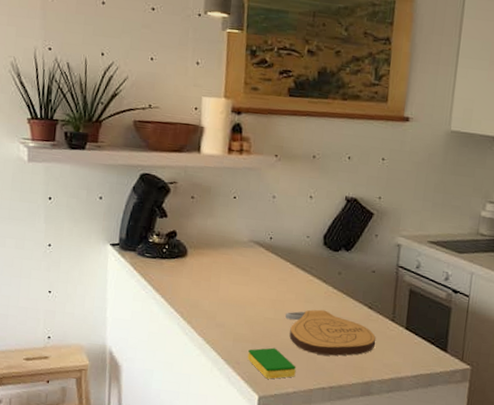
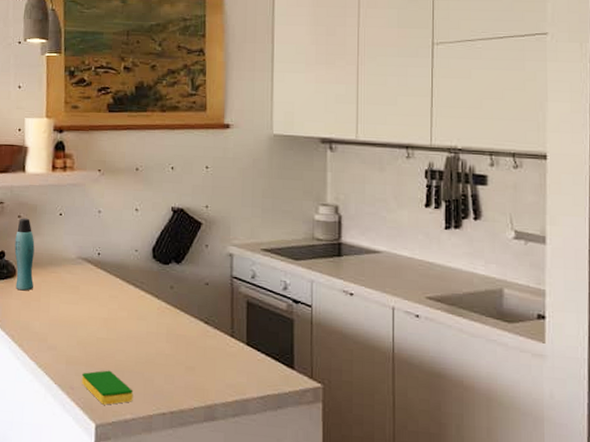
bottle: none [186,199,208,271] -> present [14,218,35,291]
cutting board: present [285,309,376,356] -> none [119,327,215,377]

